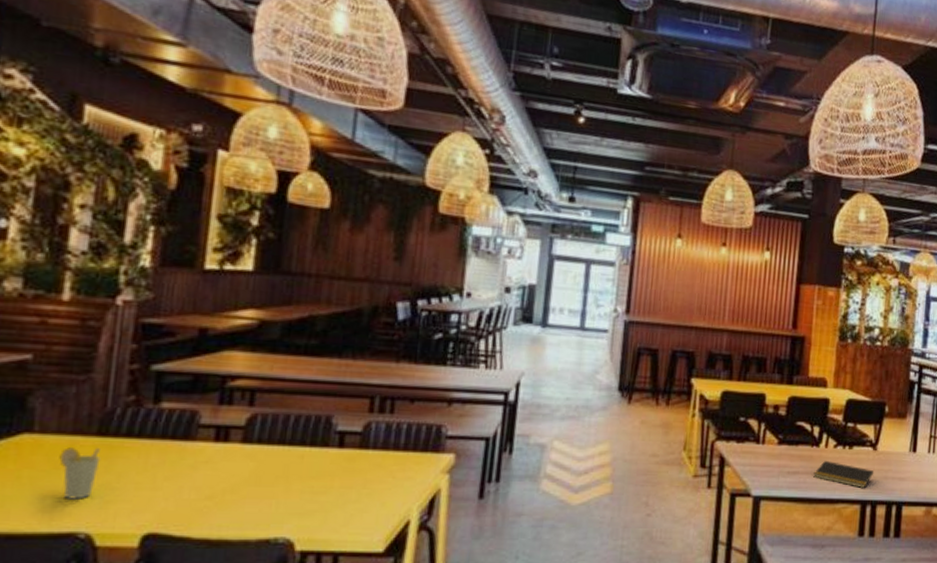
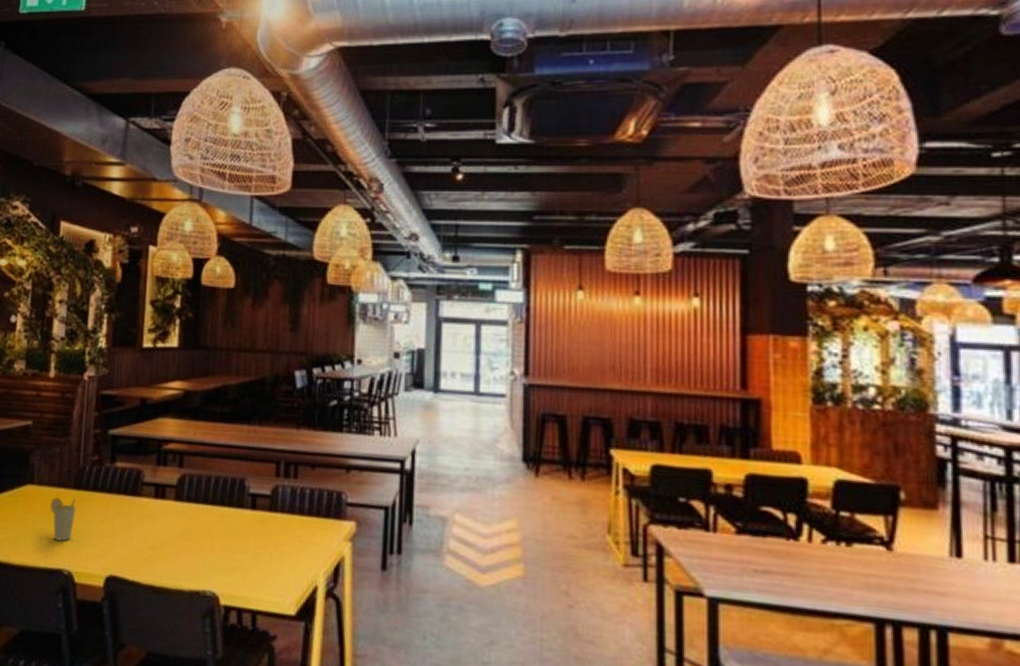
notepad: present [813,461,874,488] -> none [794,560,893,601]

